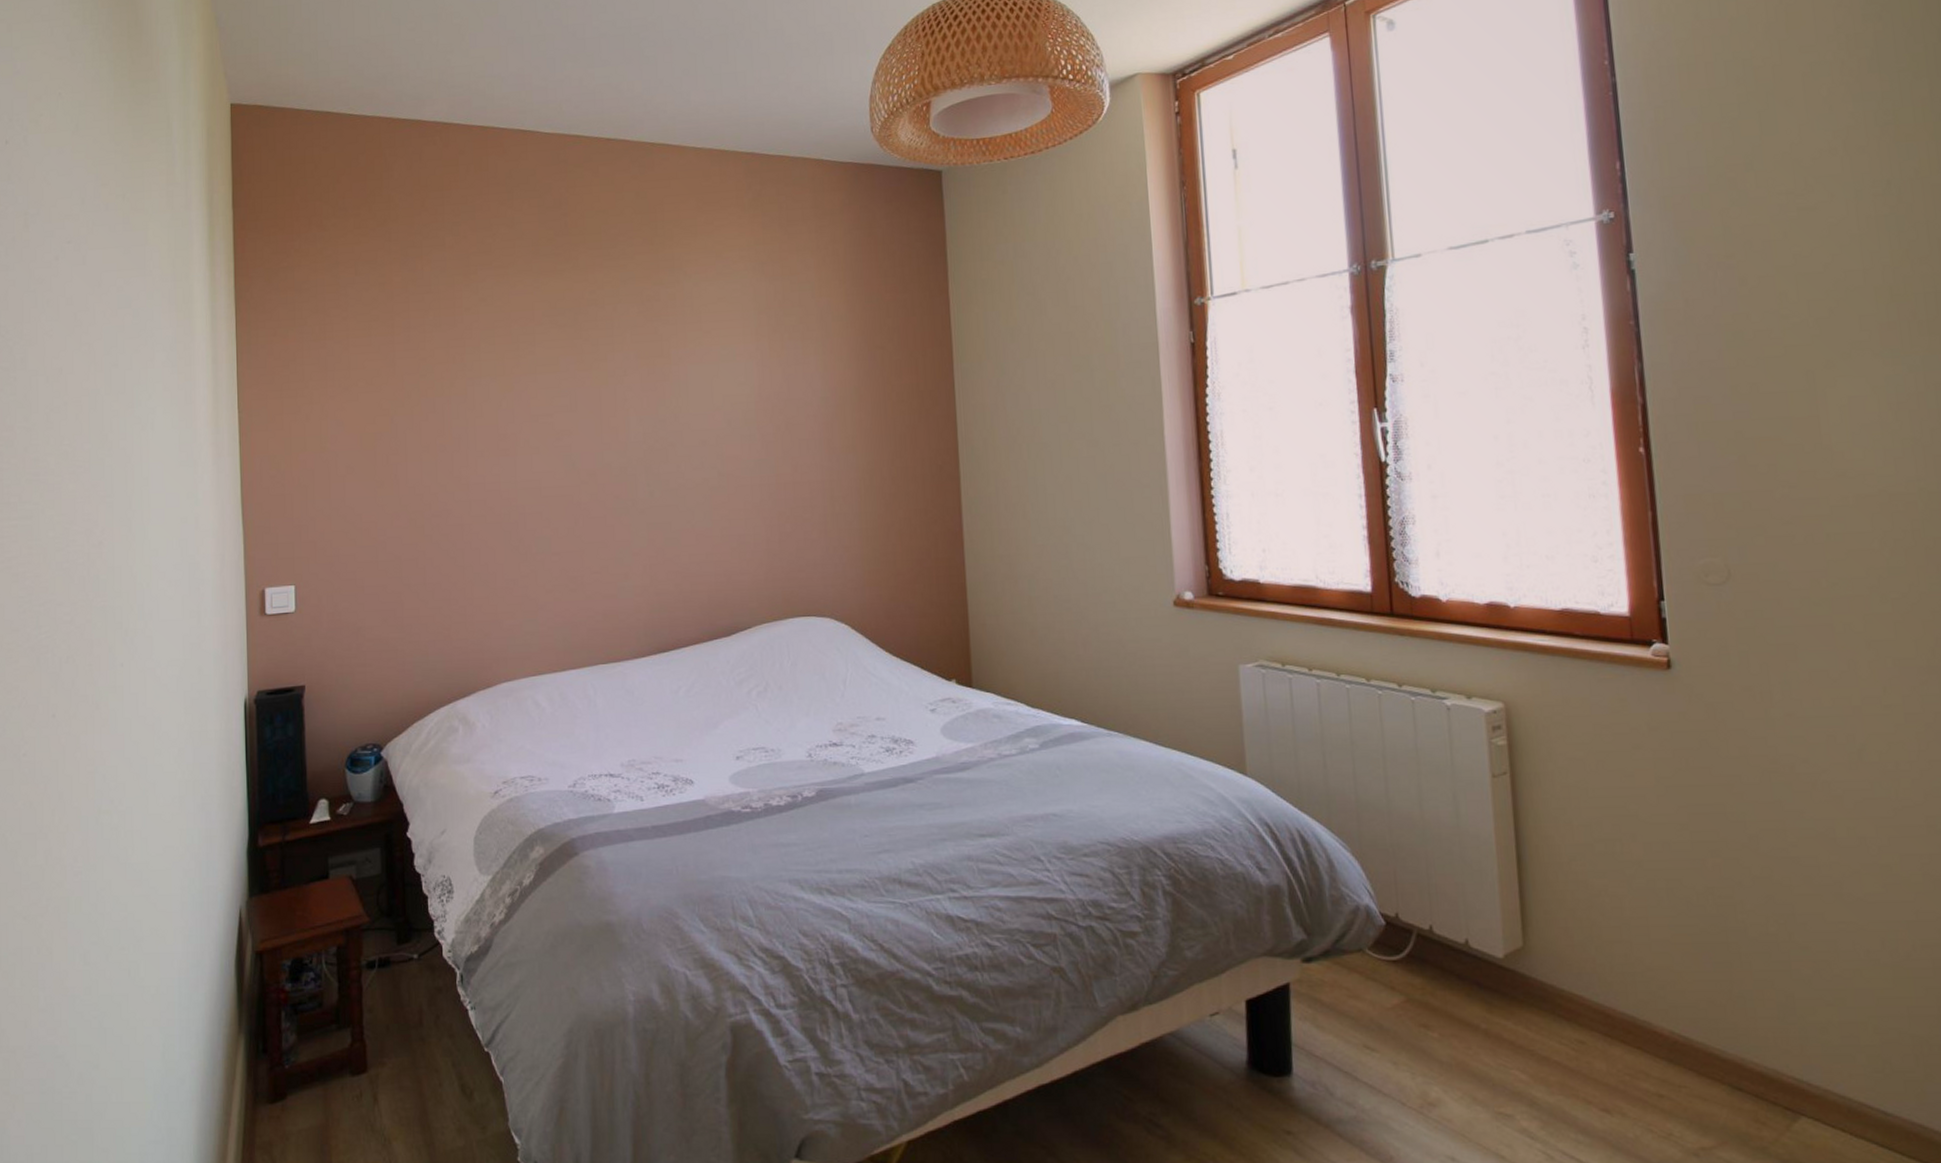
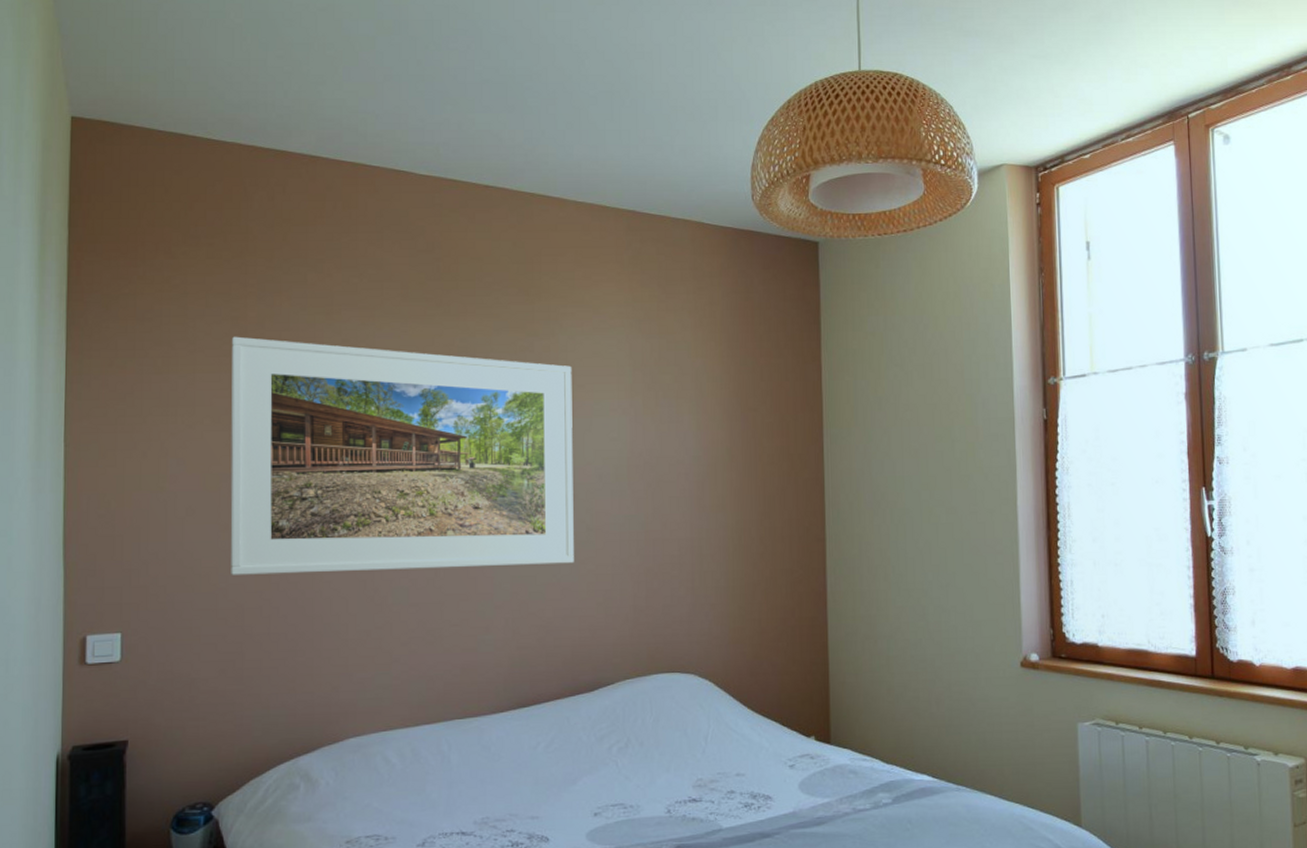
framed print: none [379,301,707,529] -> present [230,336,574,575]

